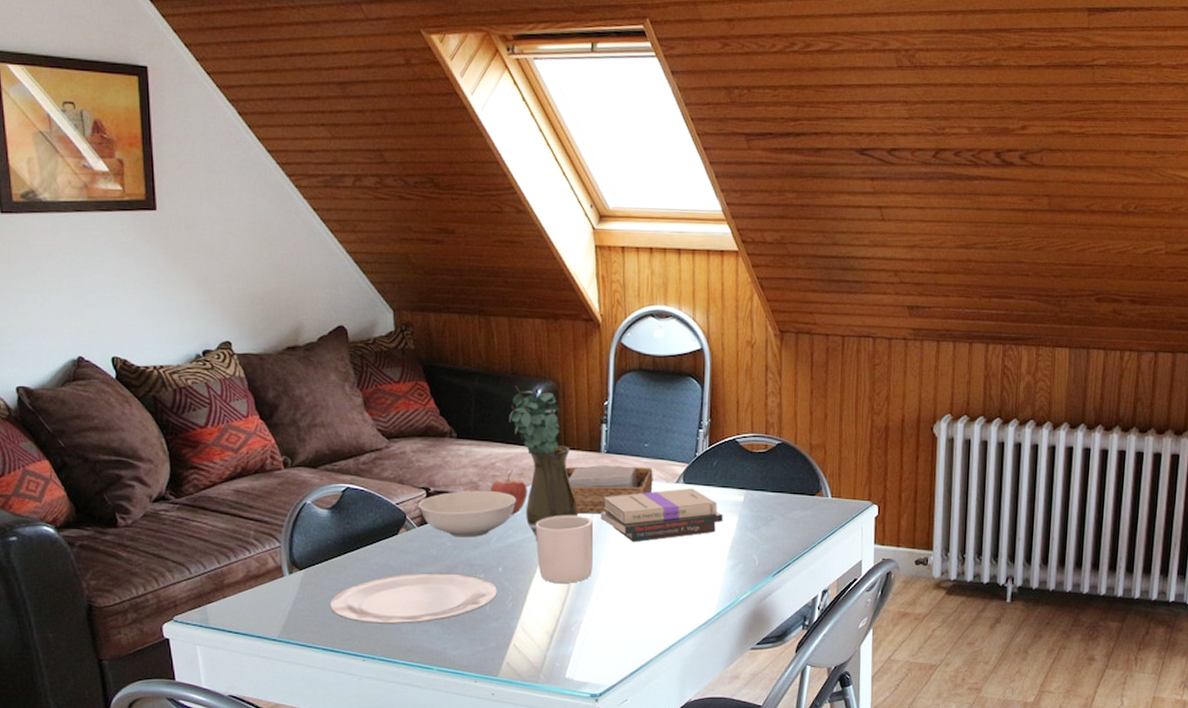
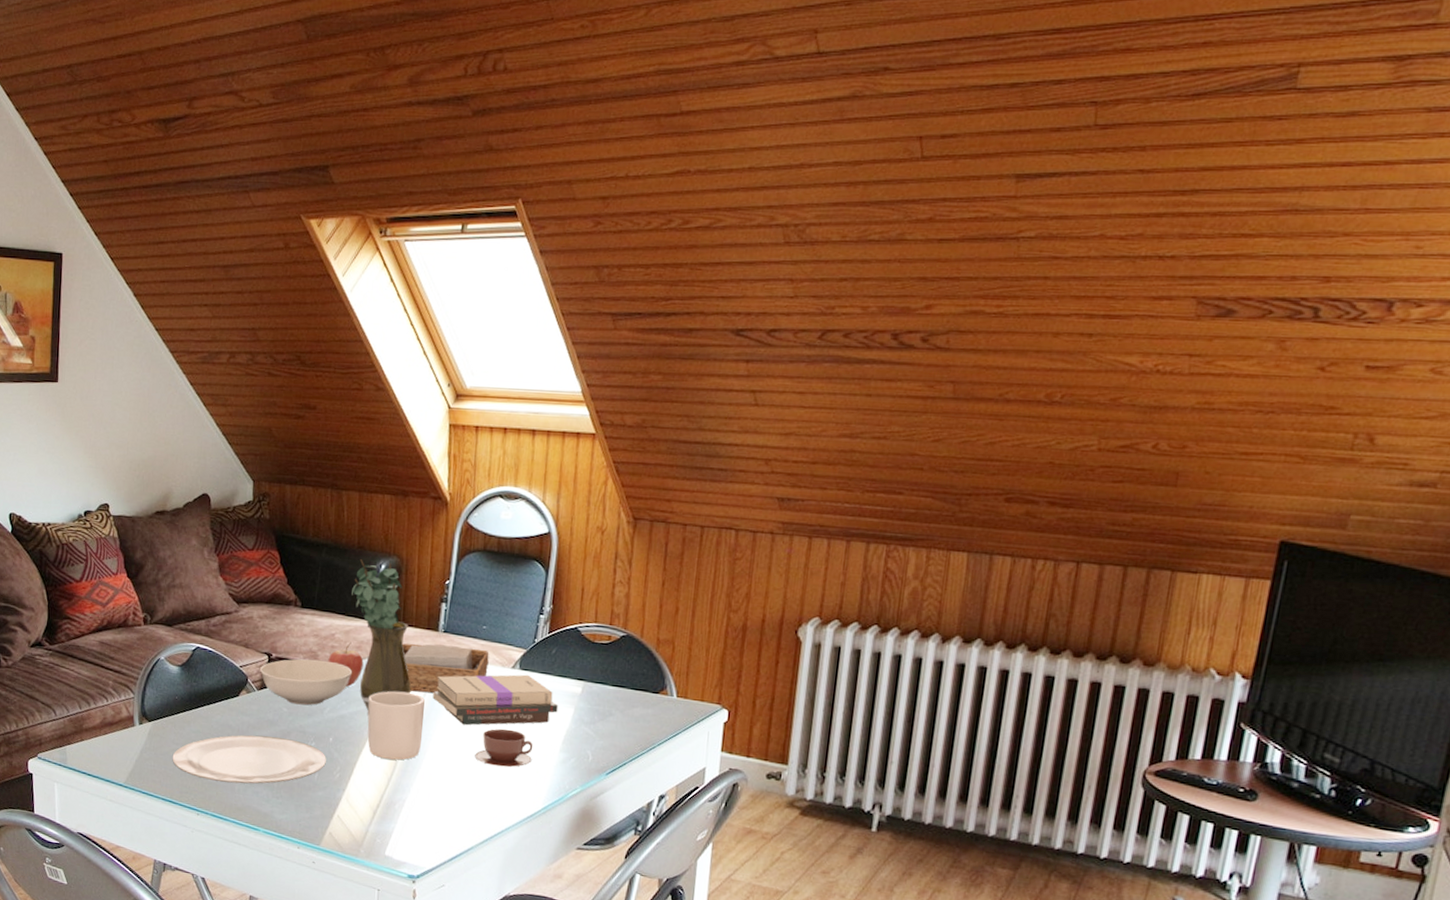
teacup: none [647,542,702,579] -> present [475,728,533,767]

